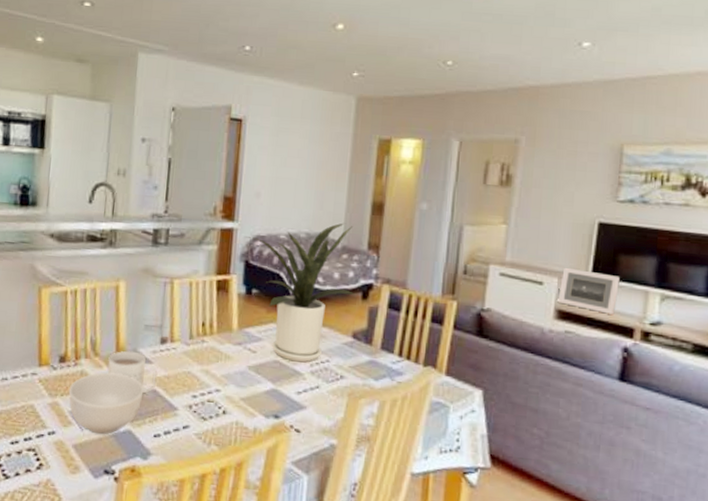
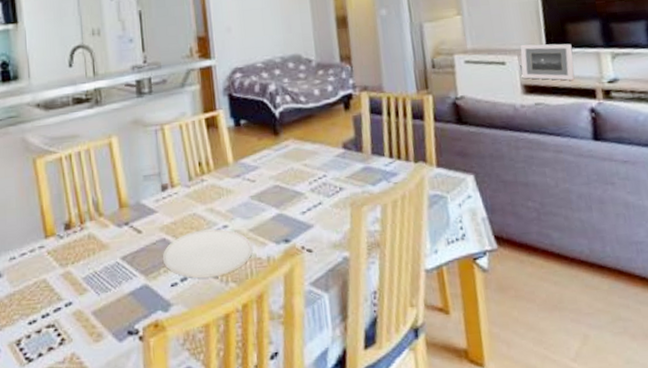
bowl: present [68,372,144,435] -> none [79,229,154,296]
mug: present [107,350,158,393] -> none [113,204,165,244]
plate: none [150,389,241,437] -> present [163,229,253,279]
house plant: present [246,223,354,363] -> none [225,41,337,183]

